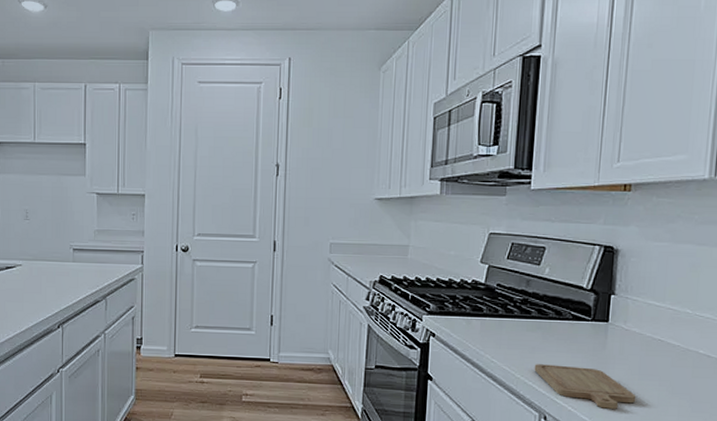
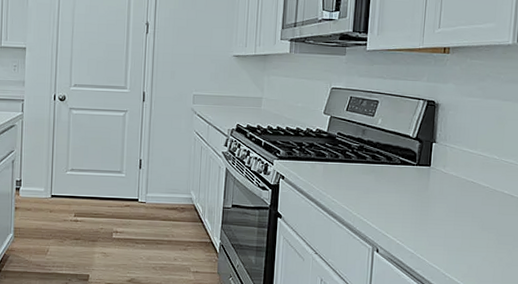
chopping board: present [534,364,636,409] -> none [368,203,453,242]

